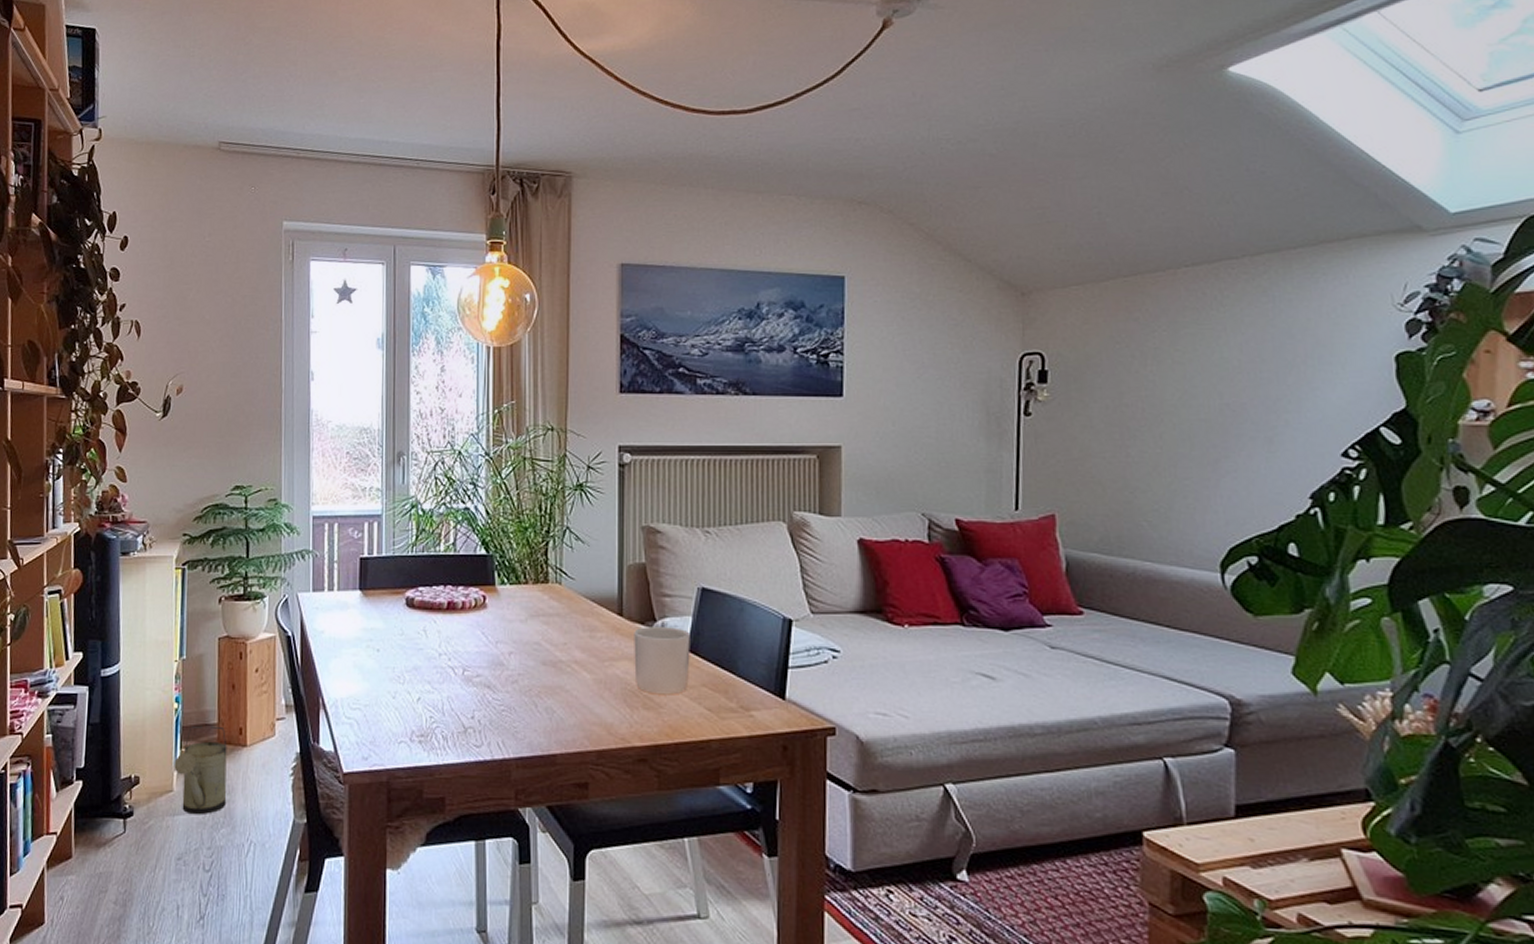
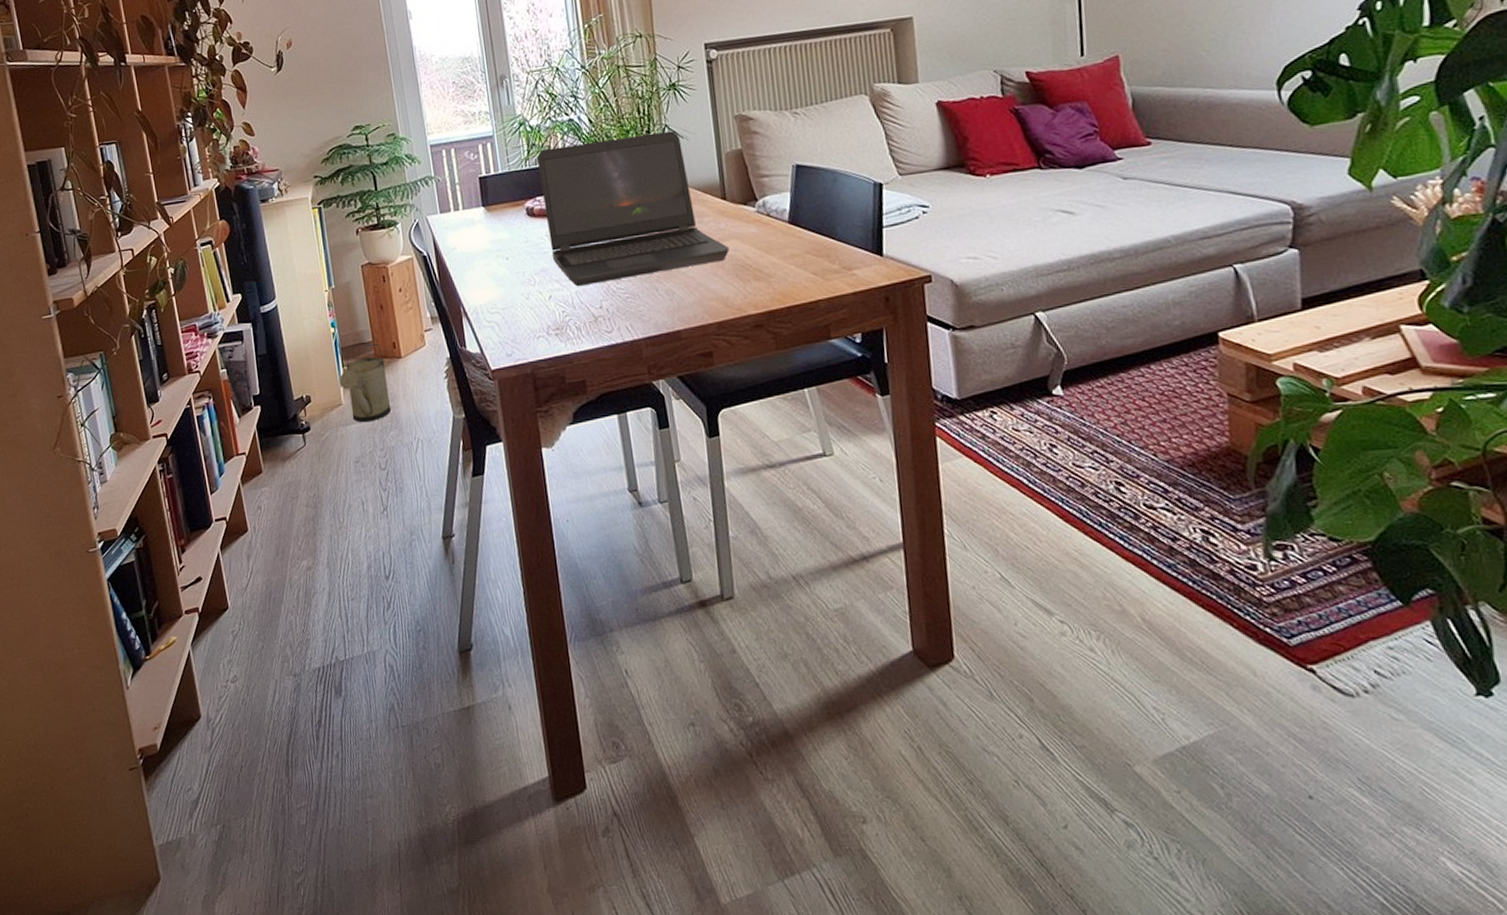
laptop computer: none [425,534,620,692] -> present [537,130,730,287]
mug: present [634,627,690,695] -> none [738,204,794,267]

